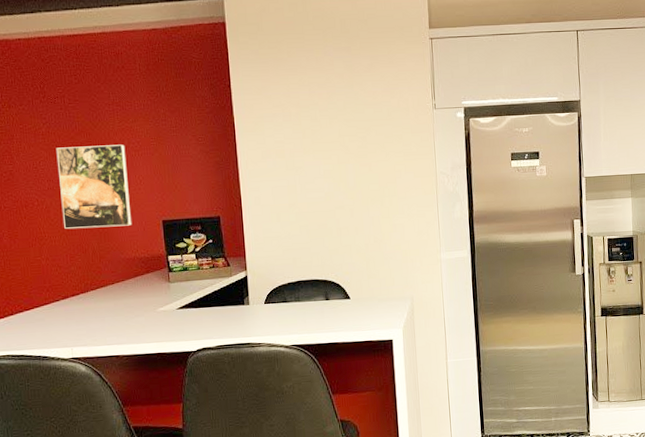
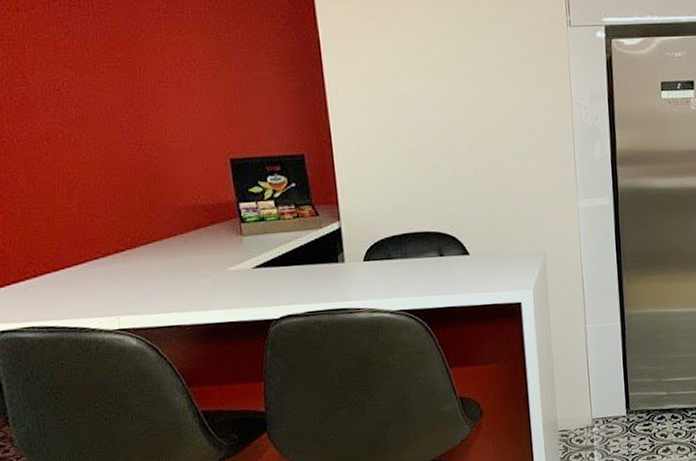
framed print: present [56,144,132,229] -> none [84,62,191,169]

